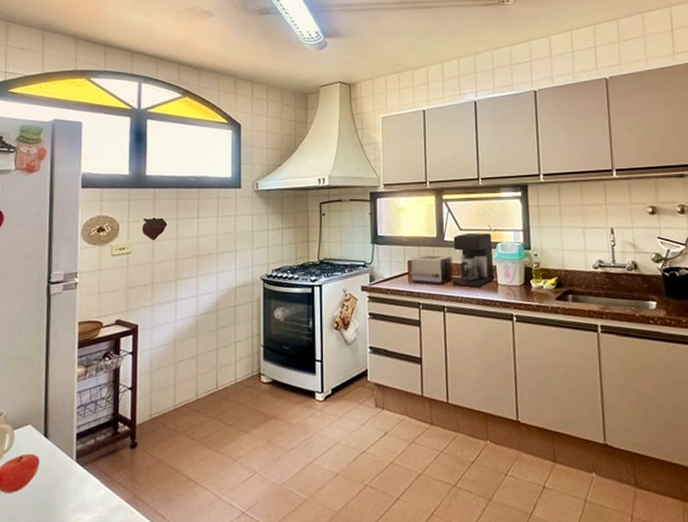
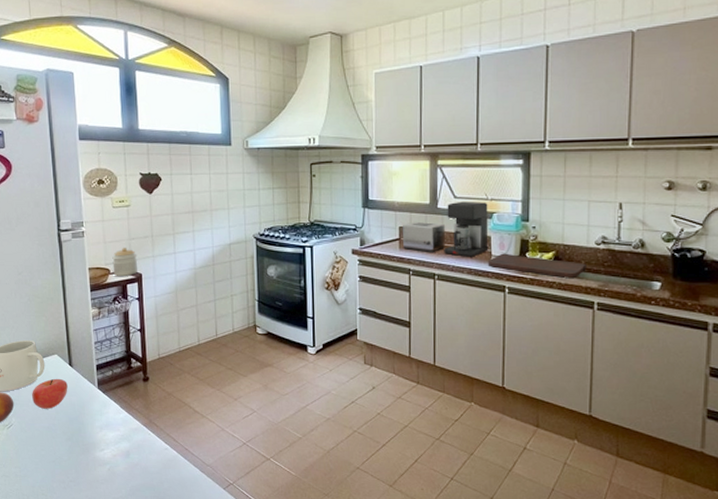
jar: none [106,298,135,330] -> present [112,248,138,277]
cutting board: none [496,281,587,303] -> present [489,253,586,279]

